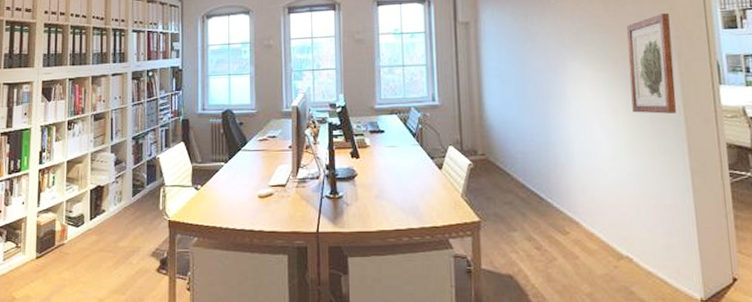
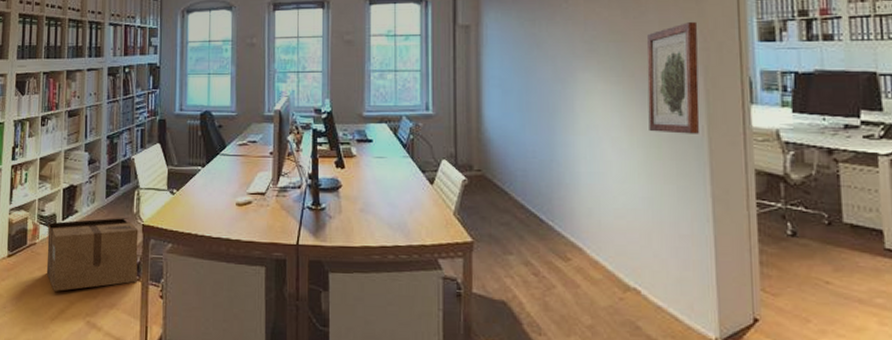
cardboard box: none [75,214,165,290] -> present [46,217,139,291]

